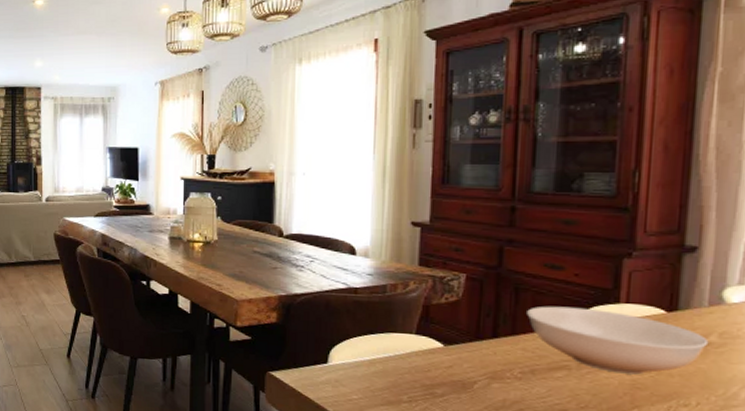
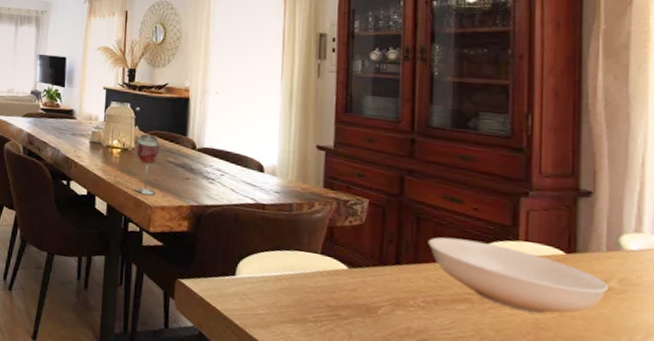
wineglass: none [219,225,245,288] -> present [135,134,160,195]

